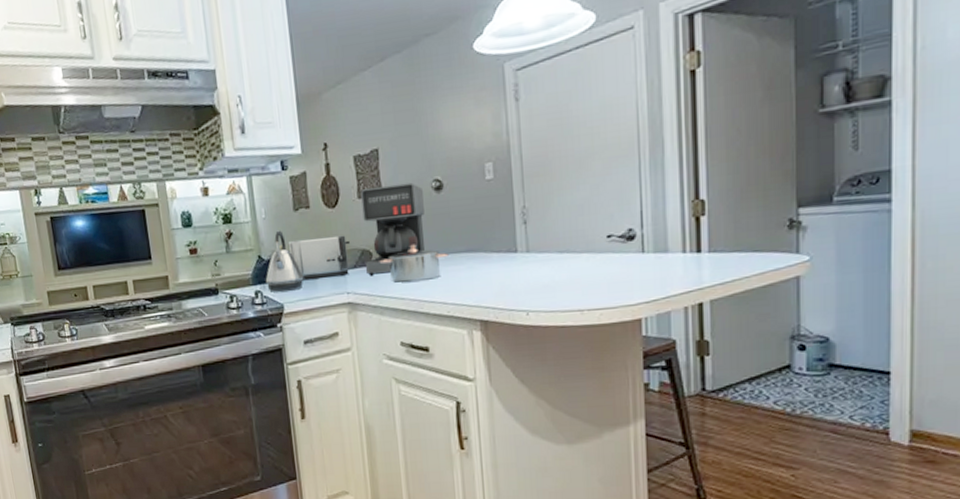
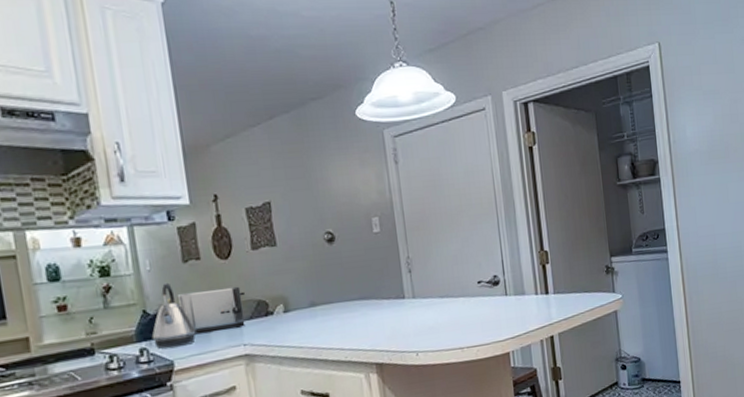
coffee maker: present [361,182,426,276] -> none [254,234,321,327]
cooking pot: present [379,244,449,283] -> none [276,293,344,332]

